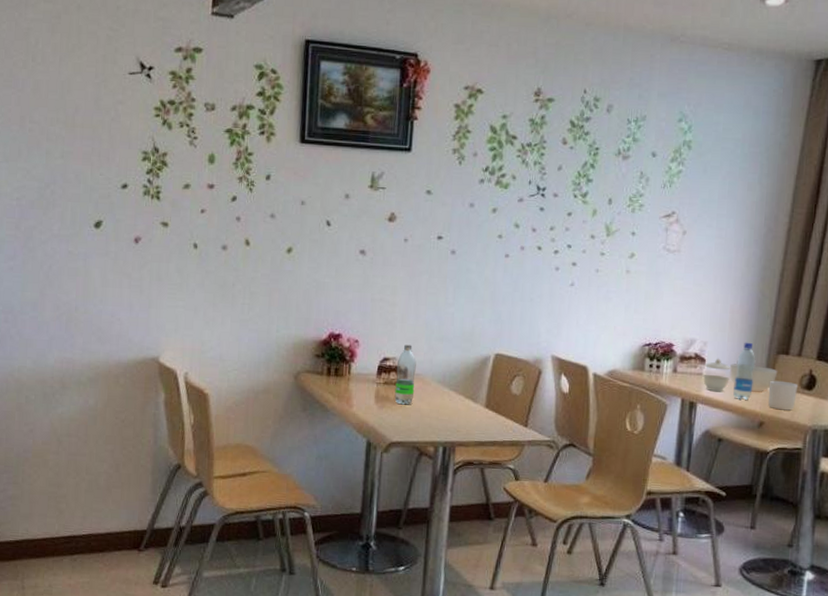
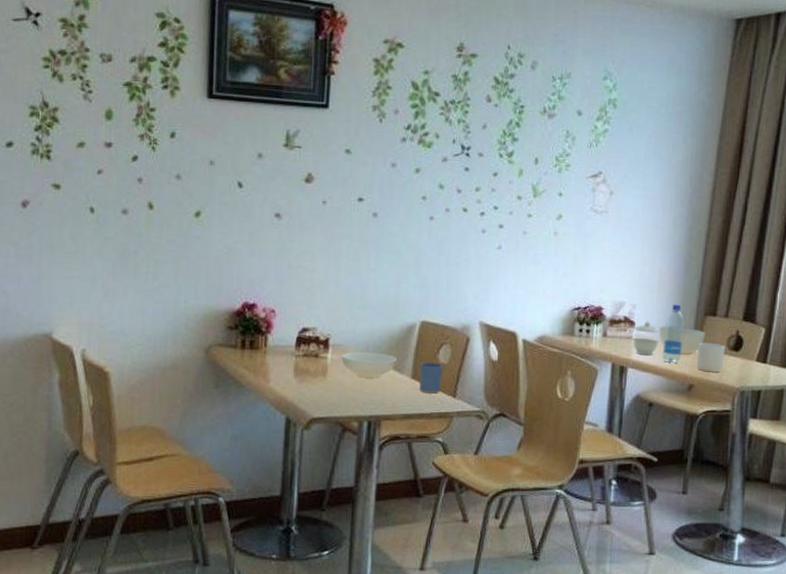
bottle: present [394,344,416,405] -> none [315,313,338,378]
bowl: none [418,381,472,407] -> present [340,352,397,378]
mug: none [492,392,515,423] -> present [419,362,443,394]

